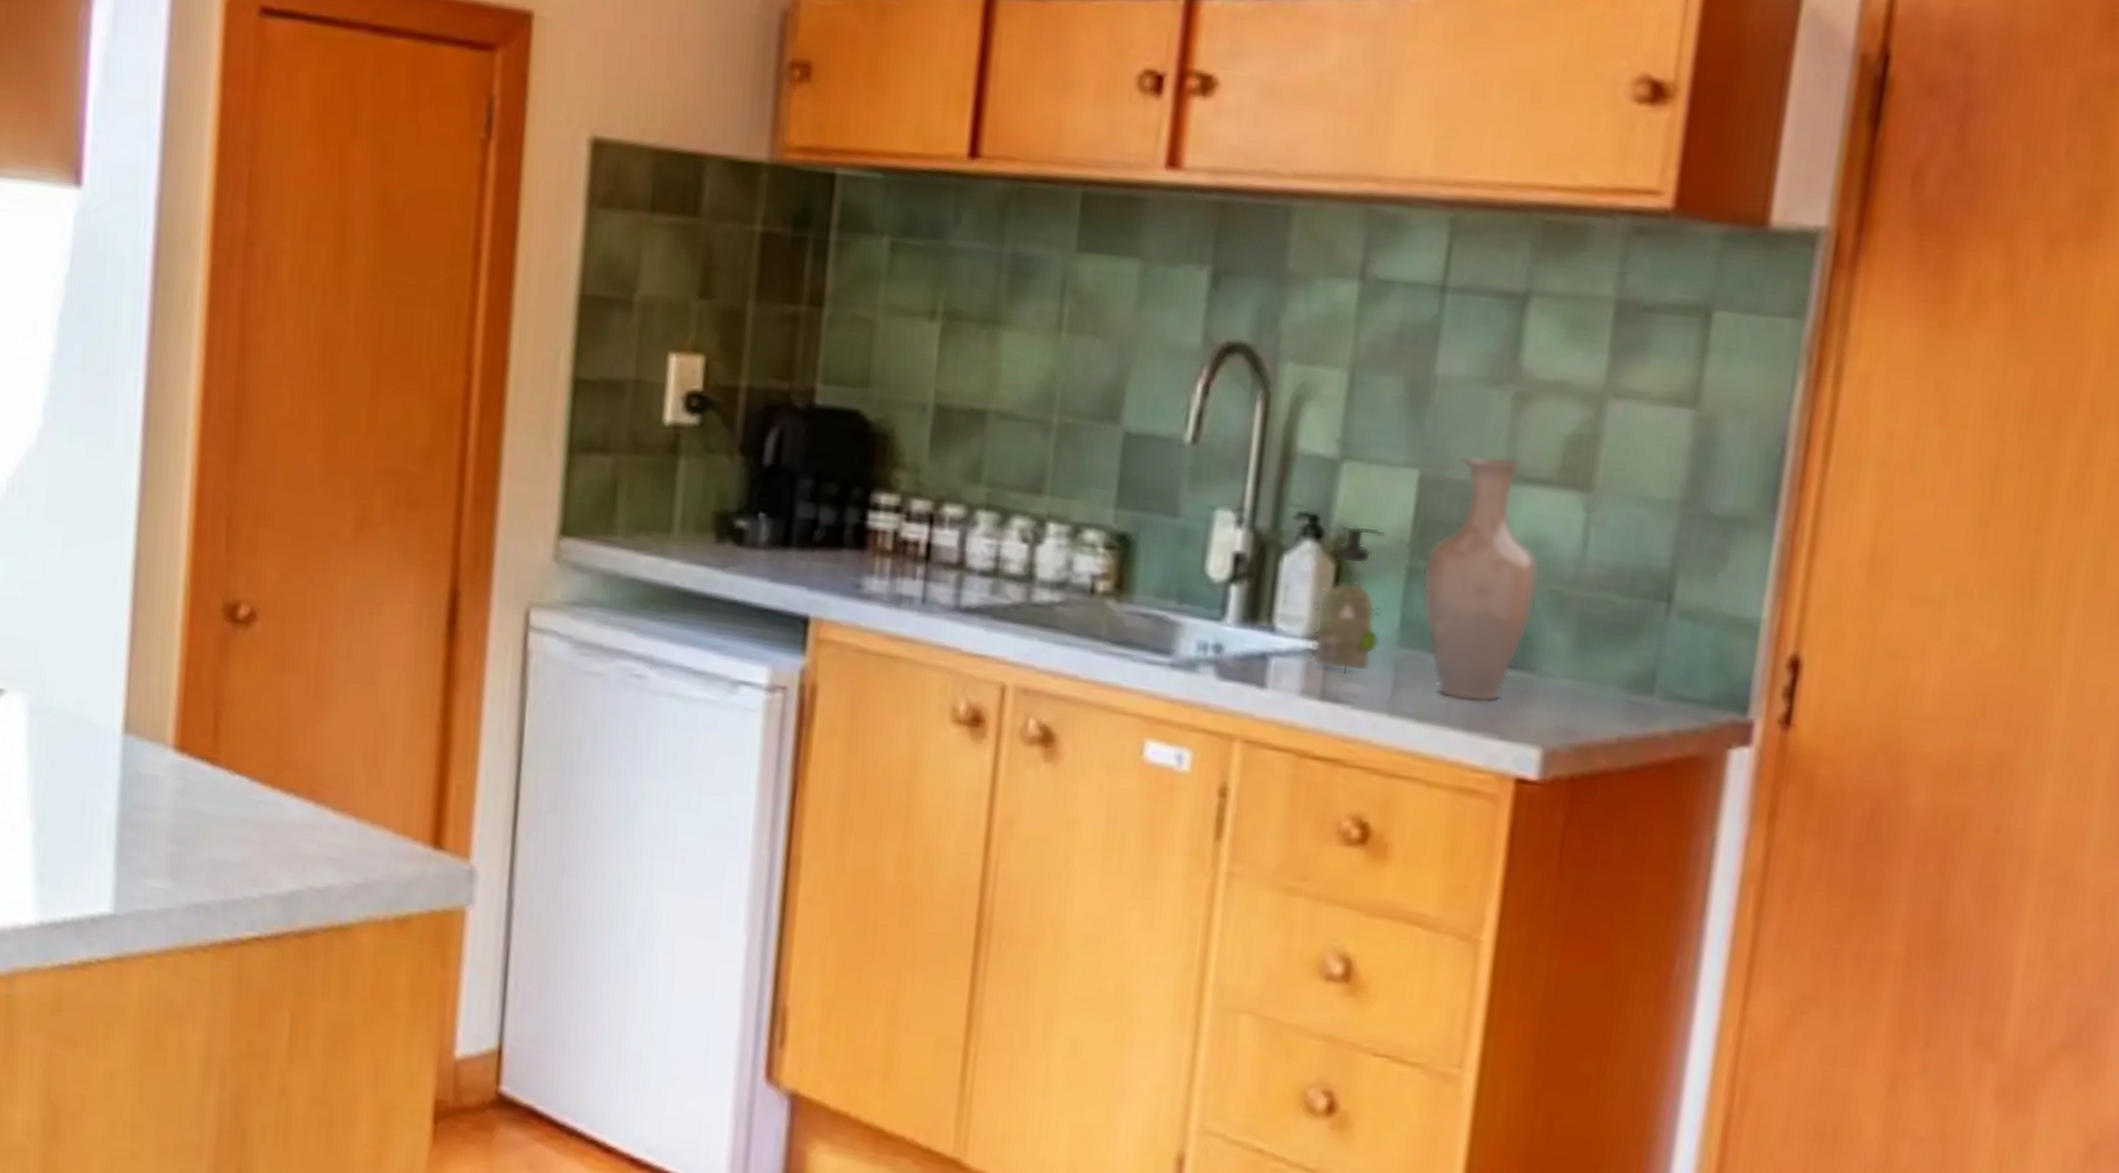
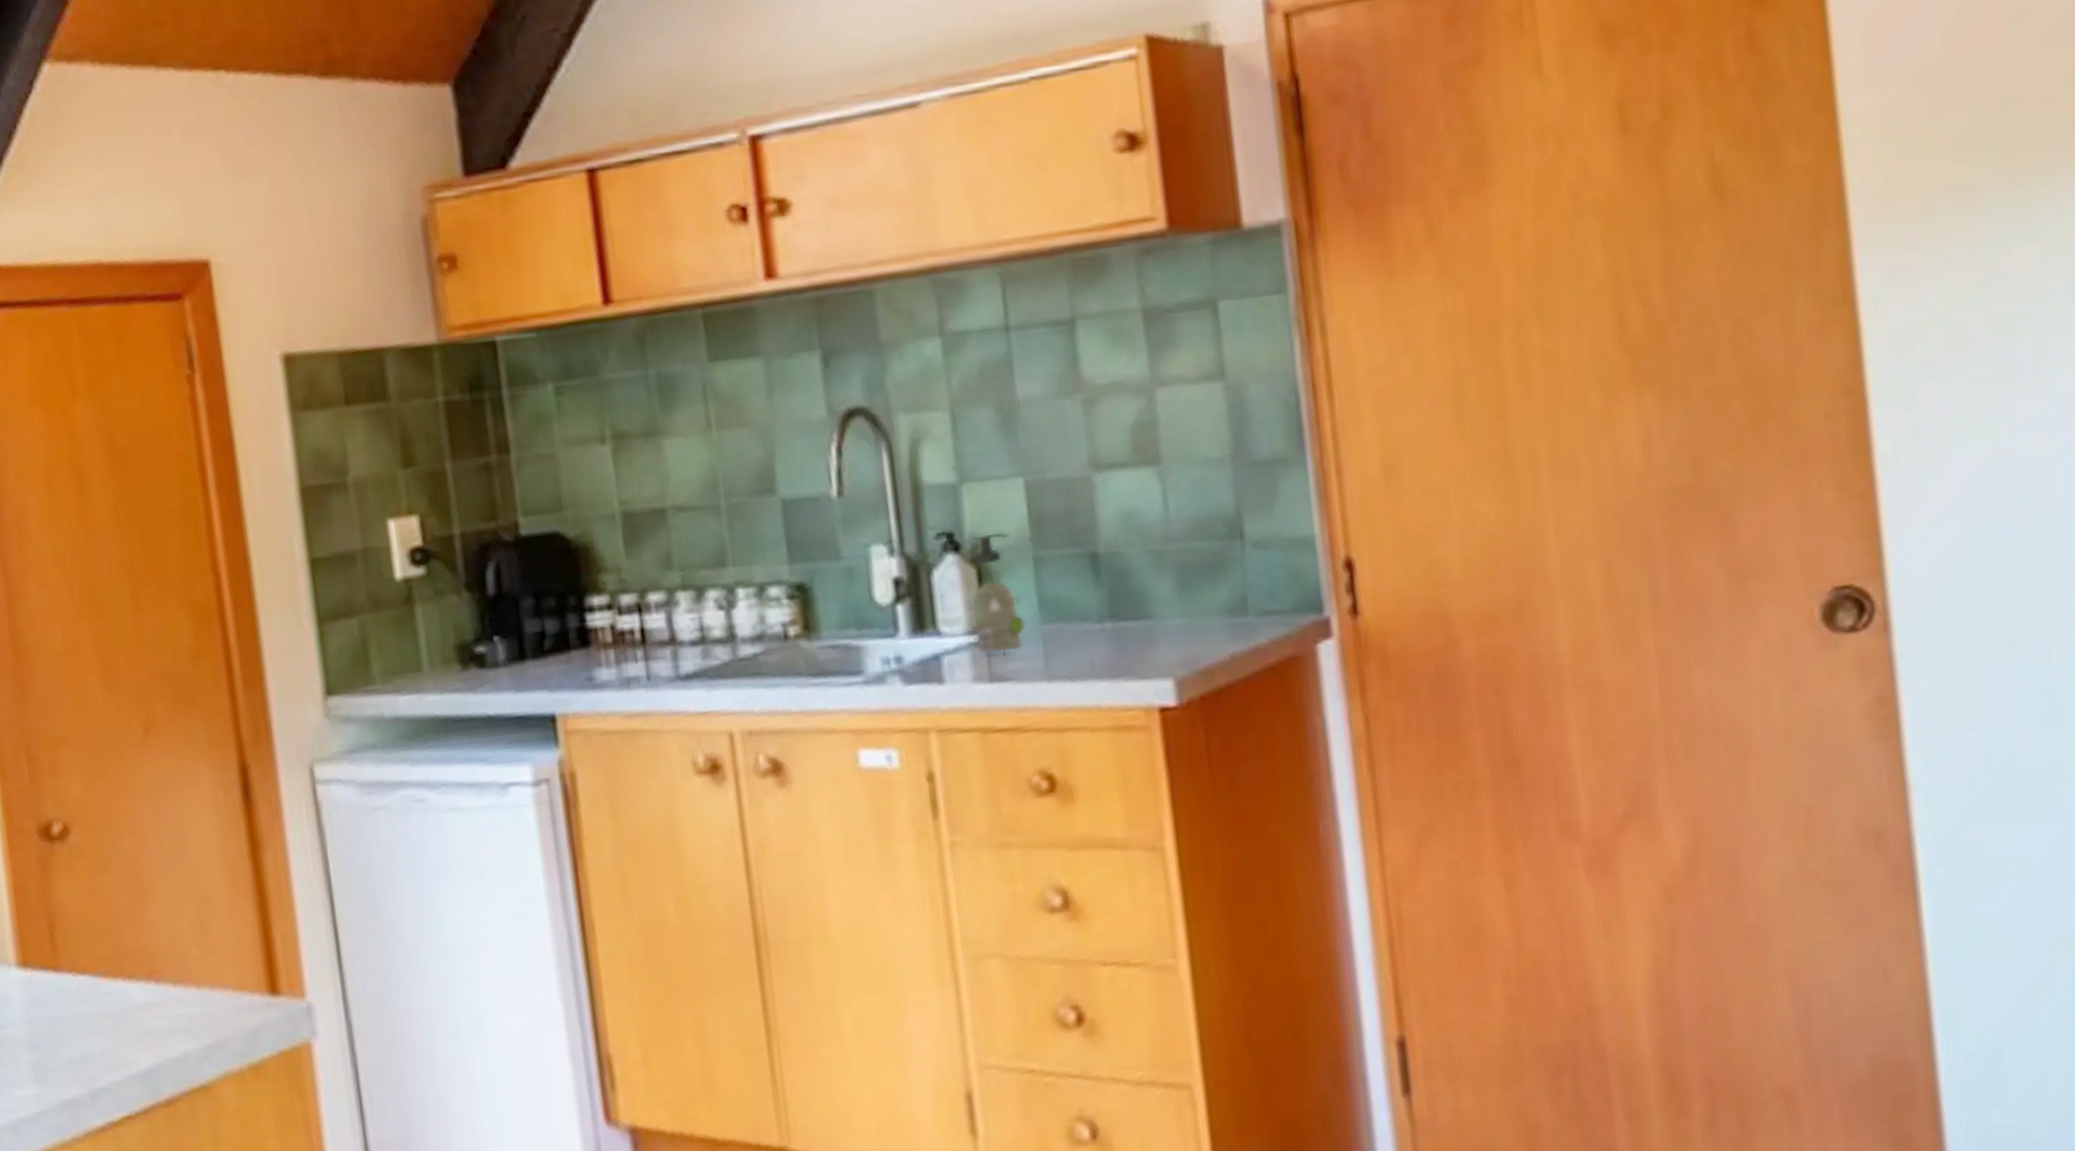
vase: present [1421,455,1541,704] -> none [1045,451,1141,657]

